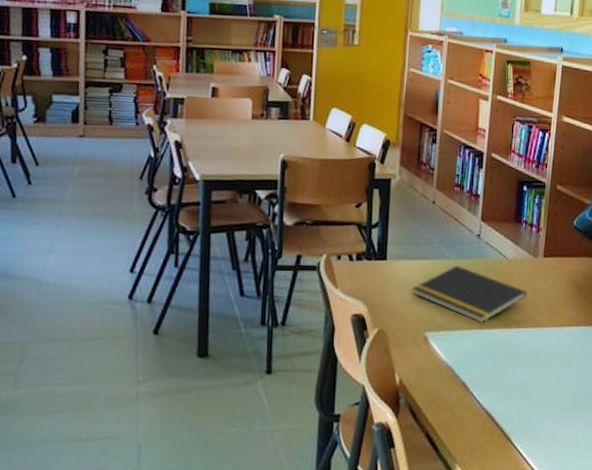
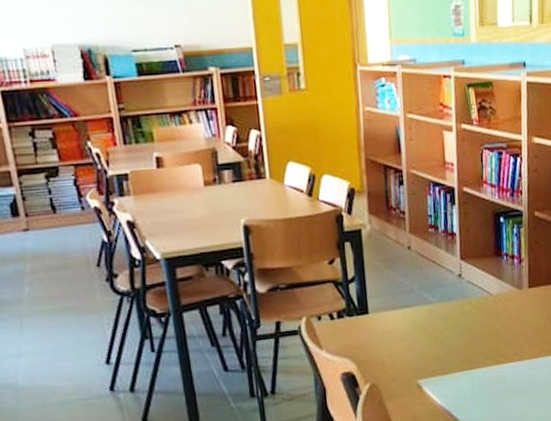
notepad: present [412,266,527,324] -> none [399,309,516,364]

